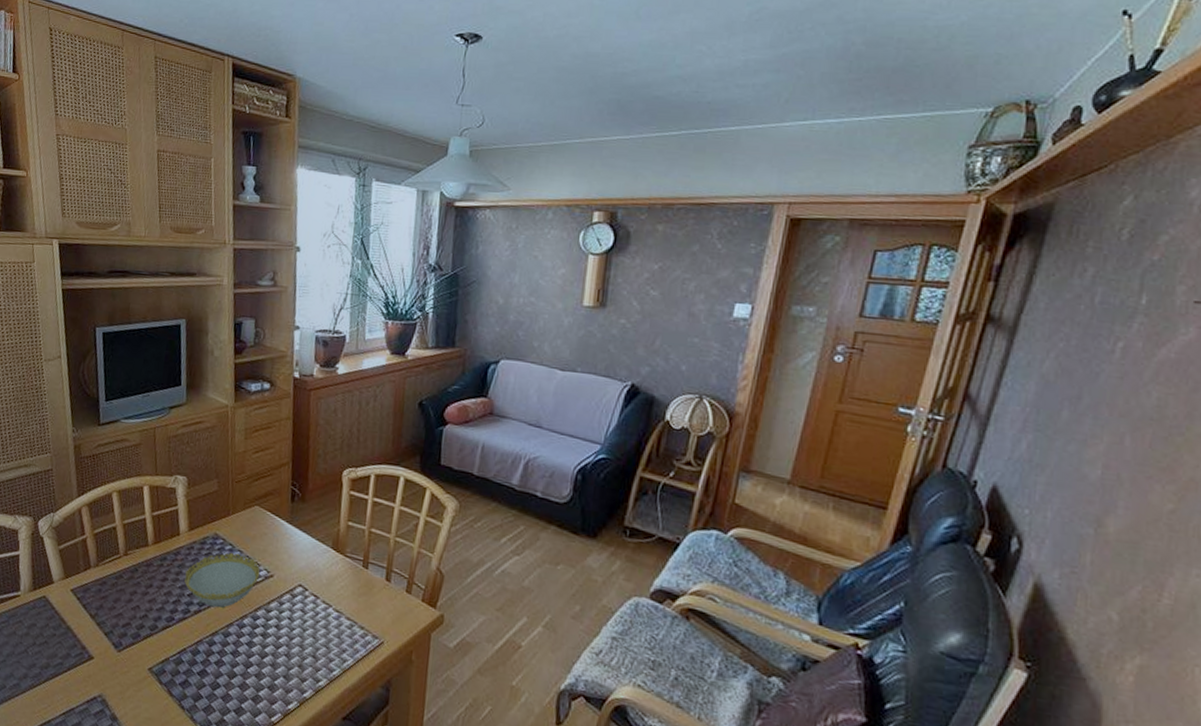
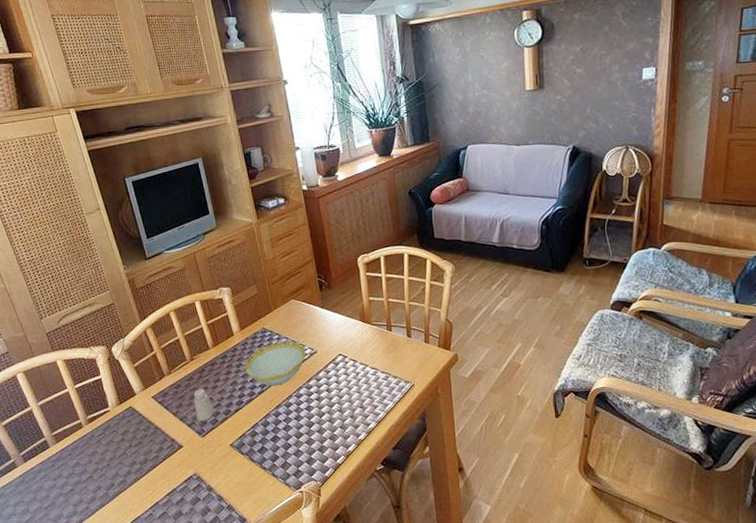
saltshaker: none [116,592,138,632] -> present [193,389,214,421]

